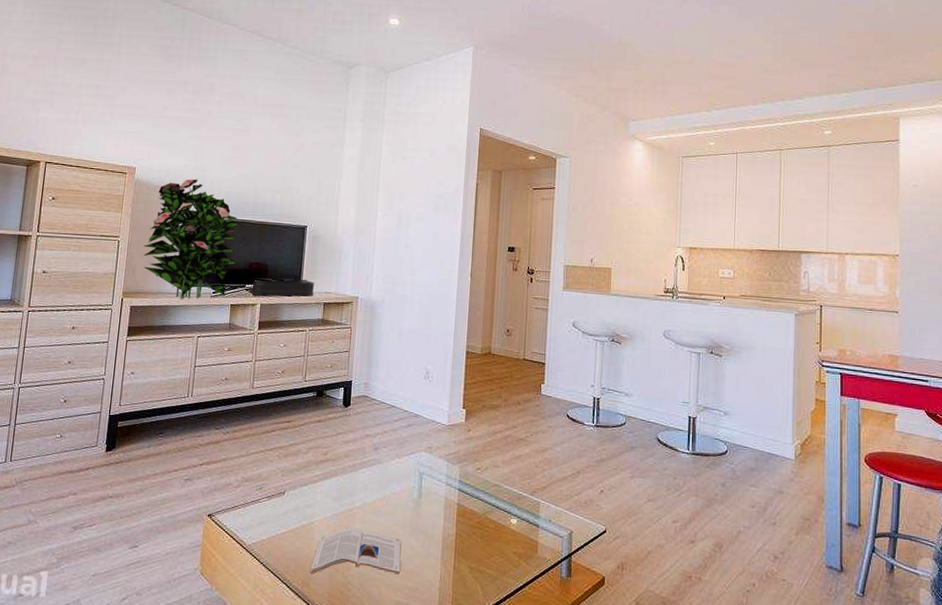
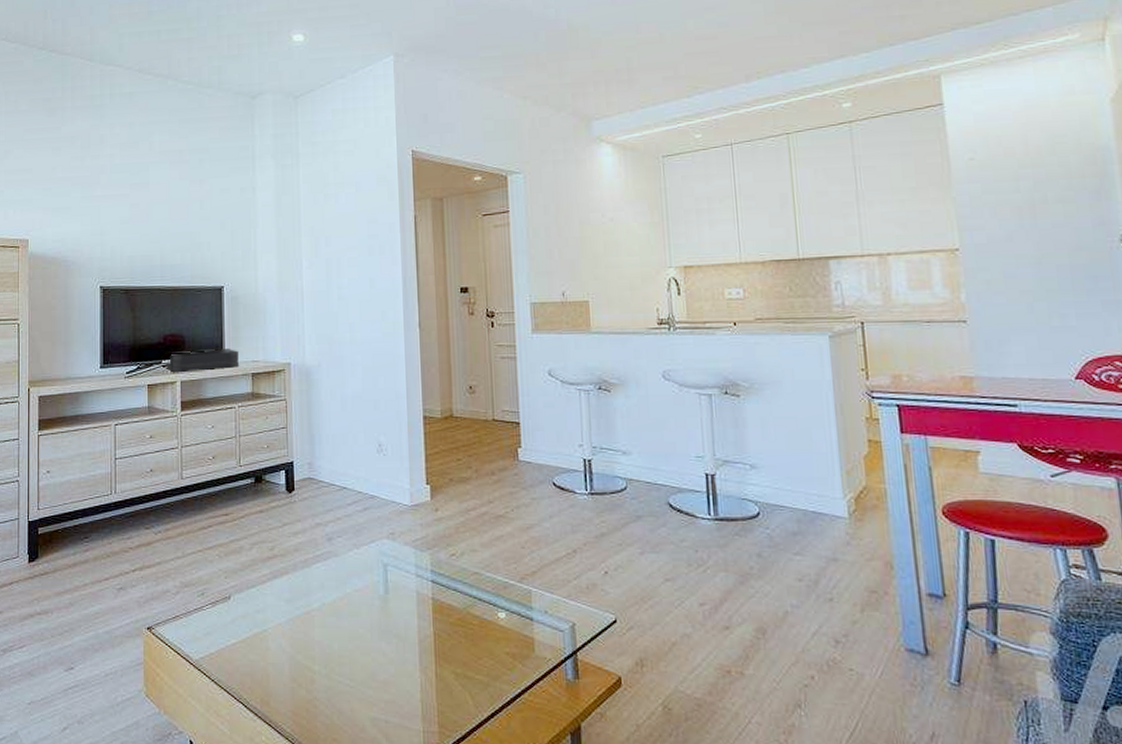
plant: present [143,179,239,299] -> none [45,245,150,383]
magazine: present [310,527,401,575] -> none [268,633,372,690]

